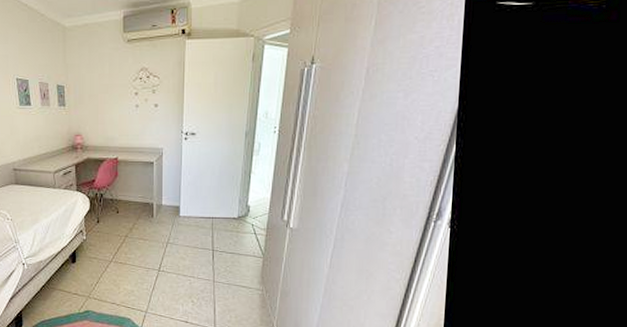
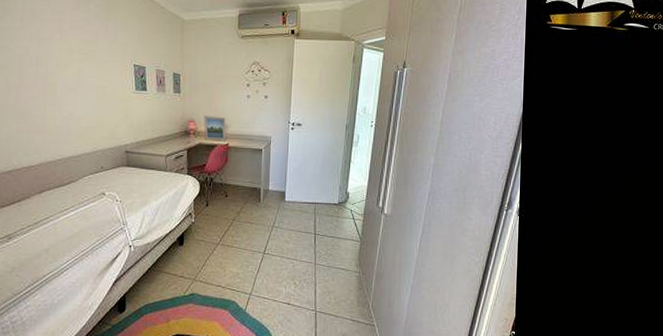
picture frame: none [91,128,115,155] -> present [204,115,226,141]

